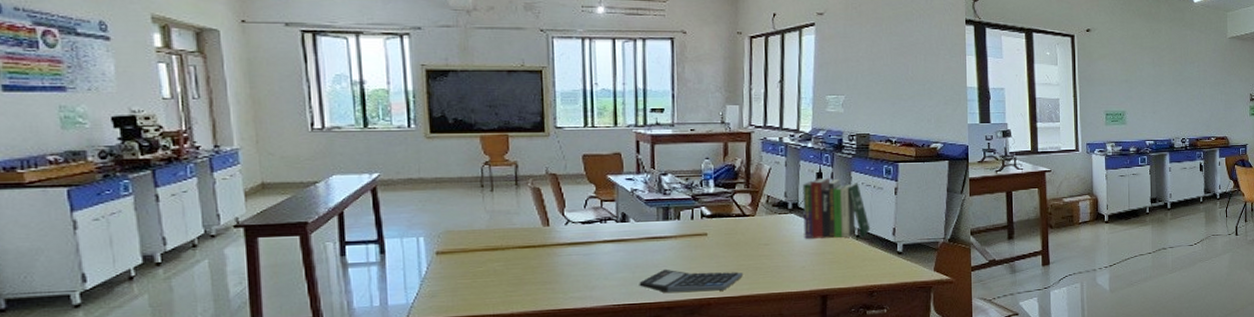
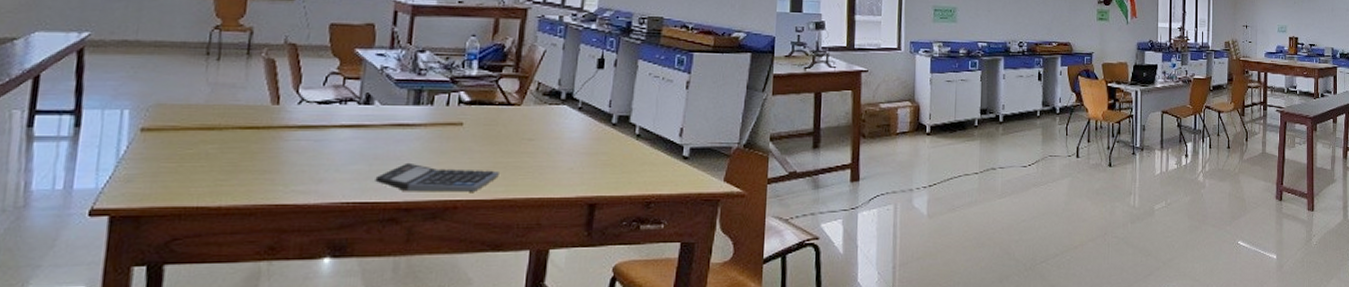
books: present [802,177,871,239] -> none [576,64,654,136]

